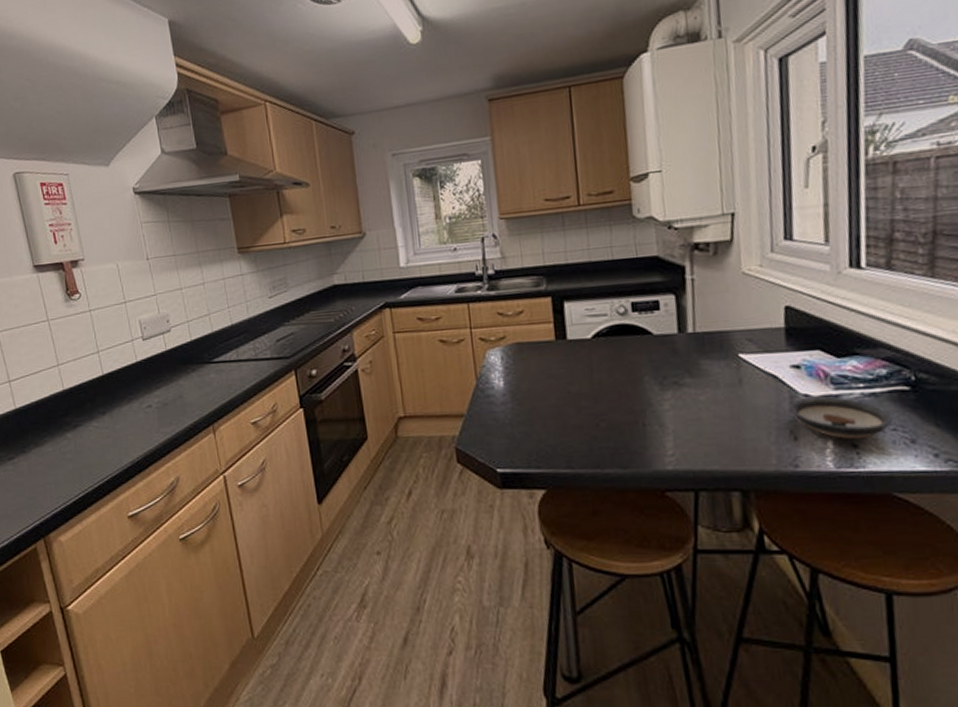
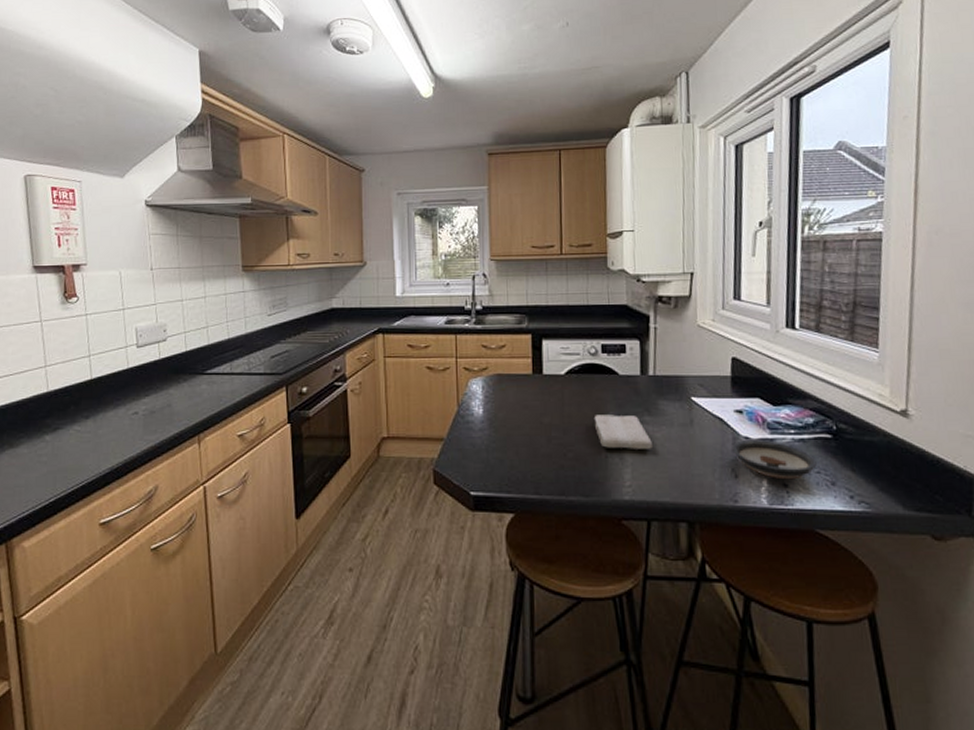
washcloth: none [627,378,698,415] -> present [594,415,654,449]

